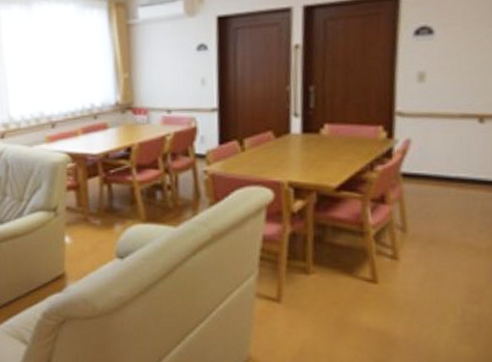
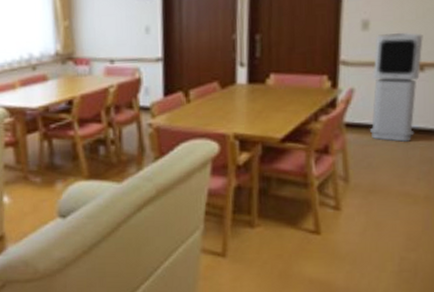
air purifier: none [428,84,482,193] -> present [370,32,423,142]

